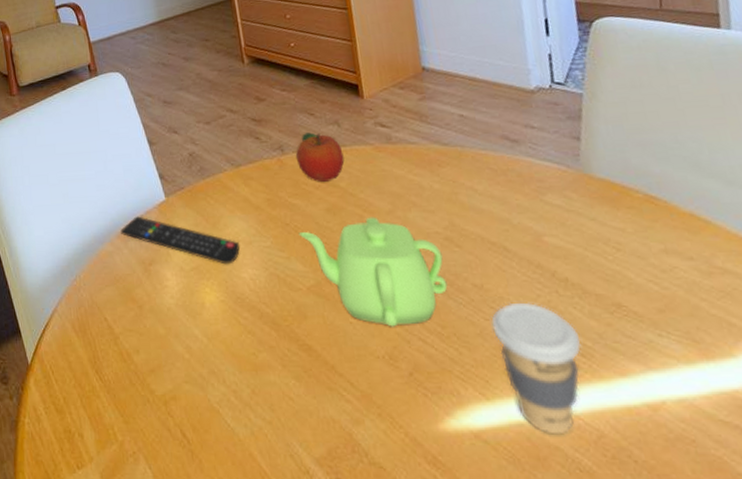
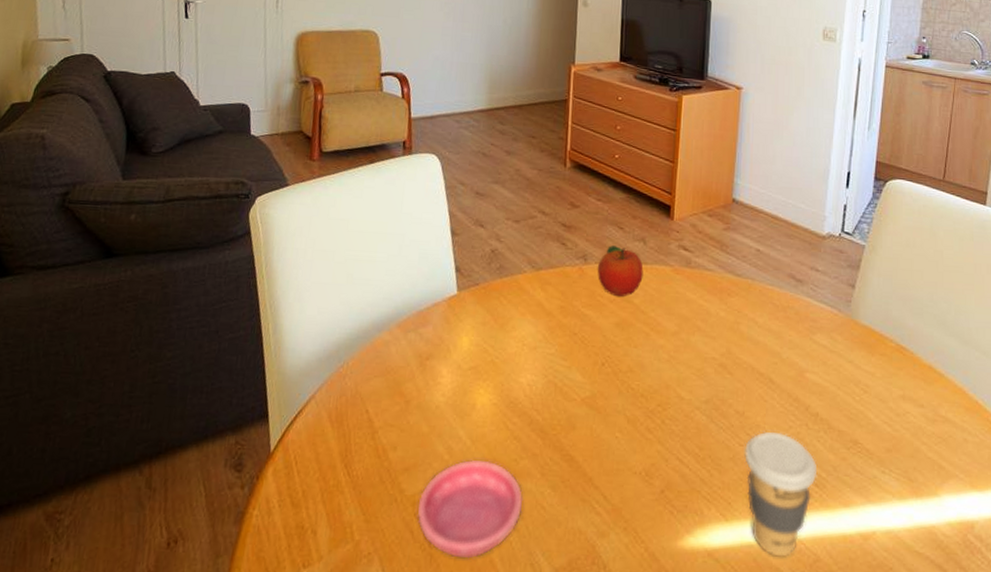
remote control: present [120,216,240,265] -> none [402,307,523,368]
saucer: none [169,356,271,453] -> present [417,459,524,559]
teapot: present [298,216,448,327] -> none [584,336,714,445]

